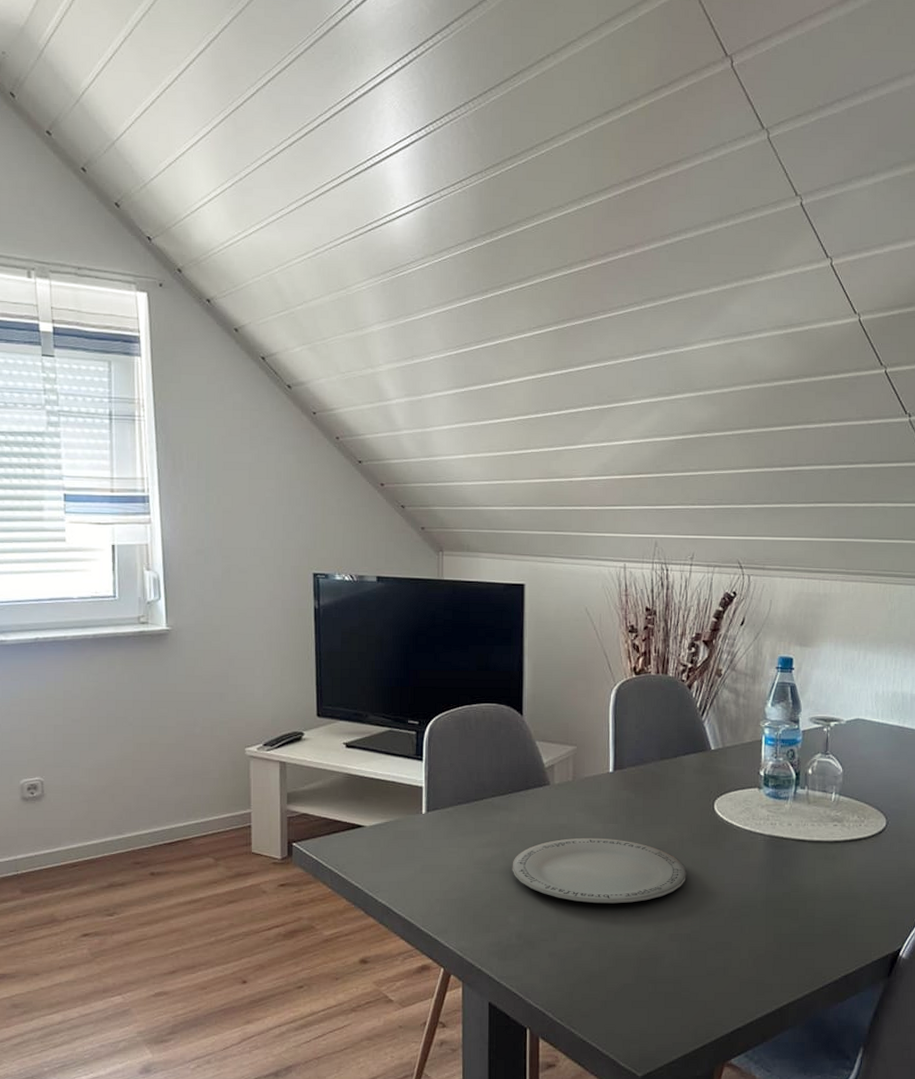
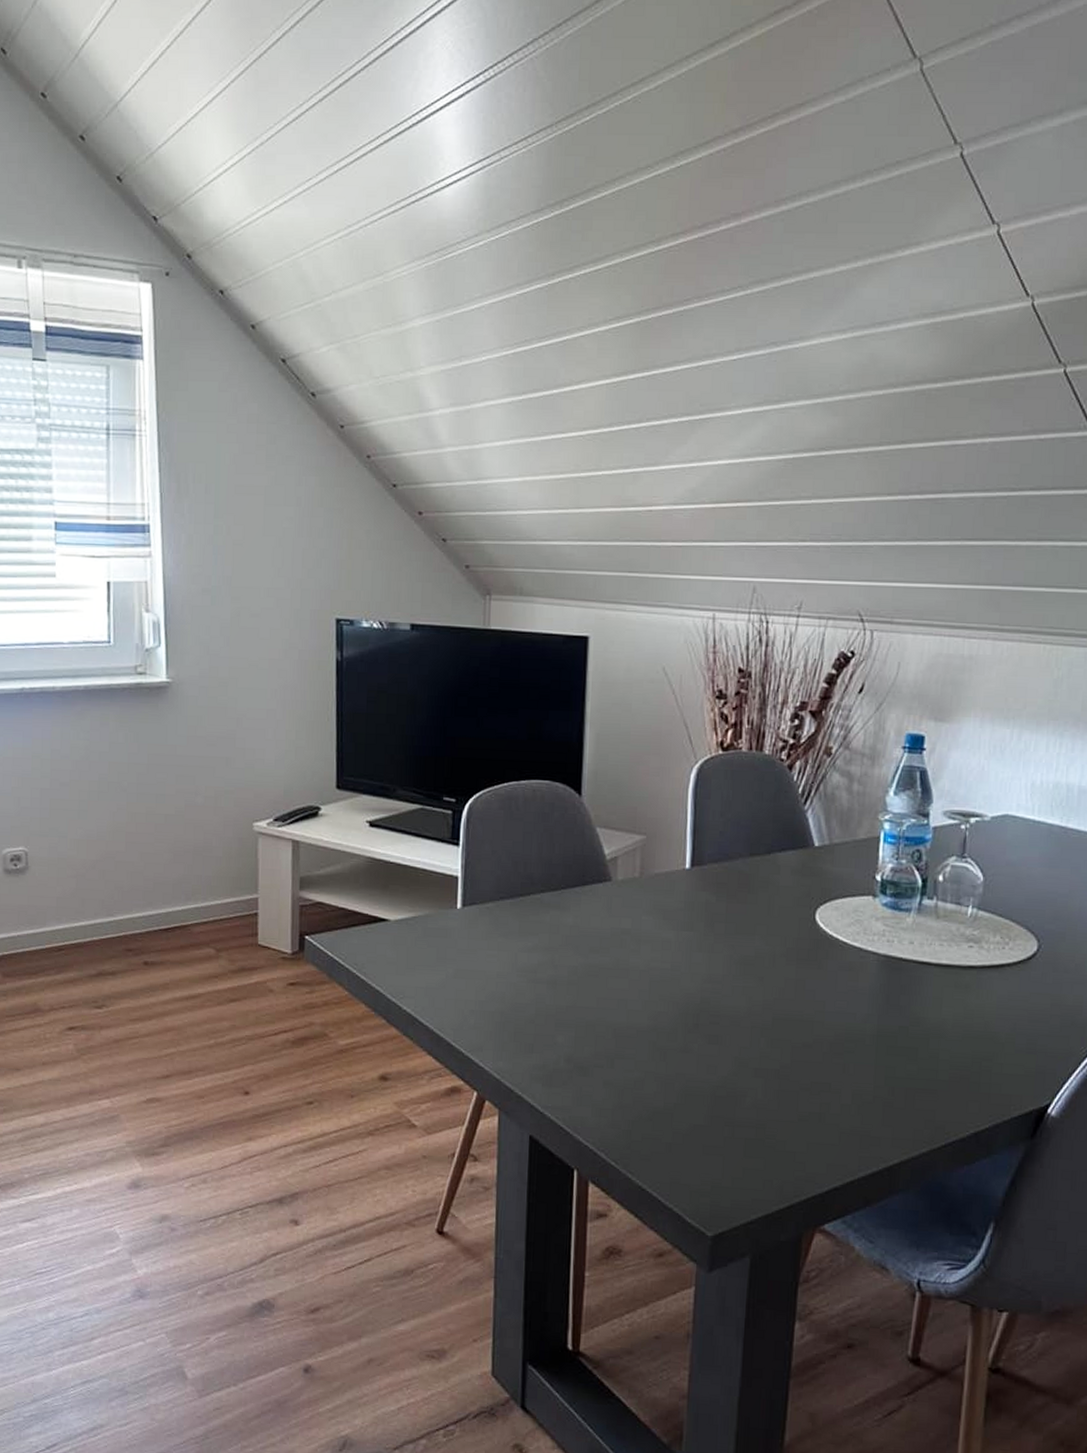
plate: present [512,837,687,904] -> none [562,946,777,1028]

